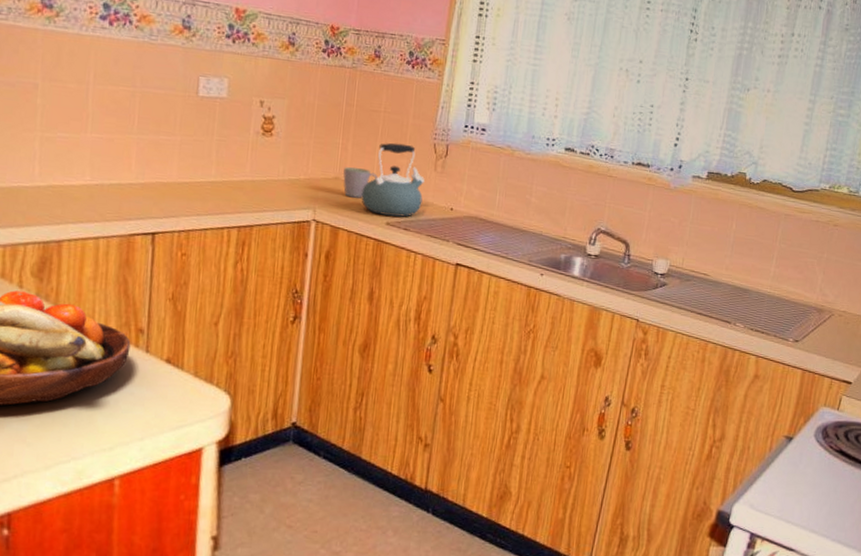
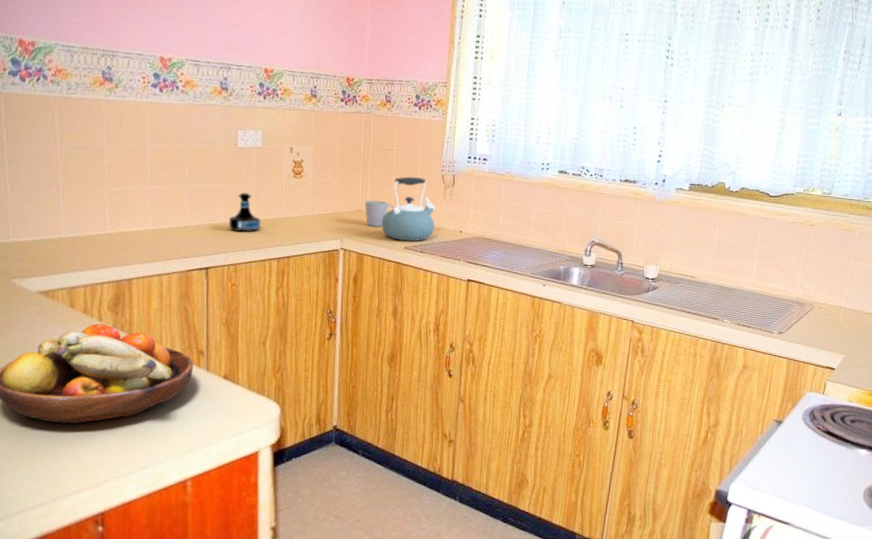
tequila bottle: none [182,148,221,195] -> present [228,192,261,232]

